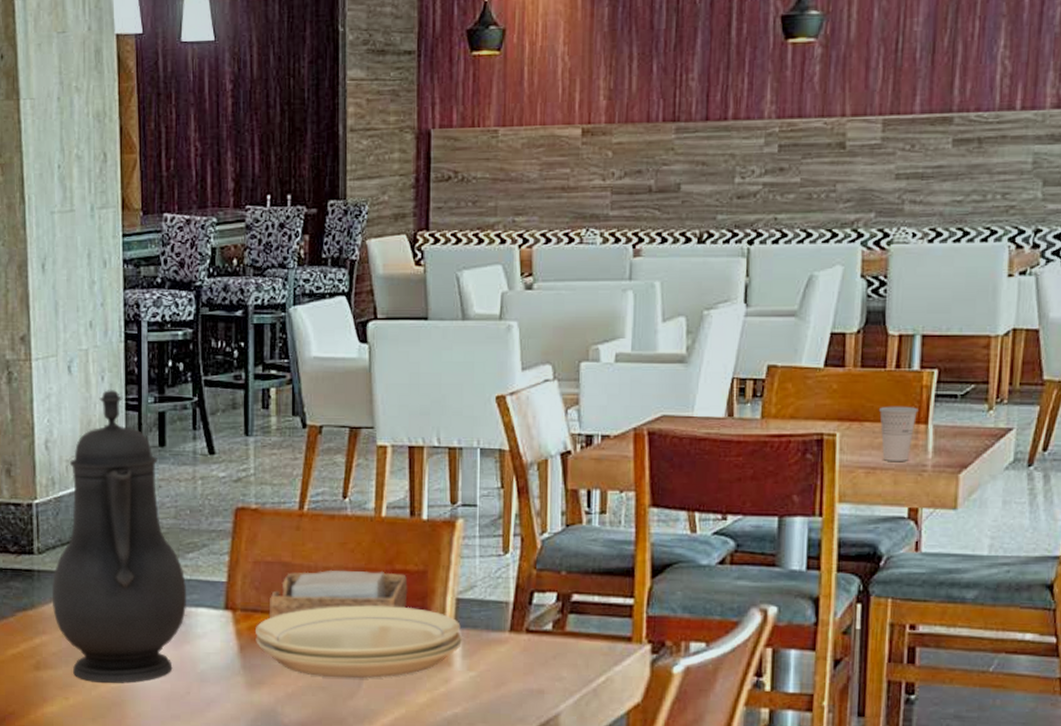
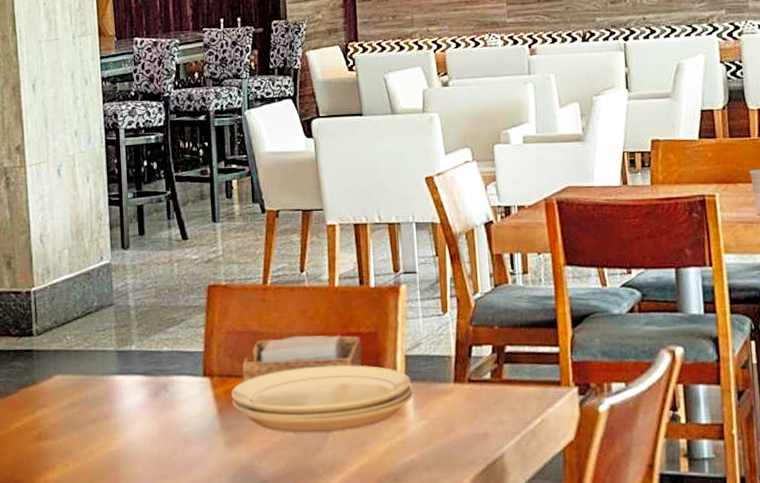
coffeepot: present [51,389,187,683] -> none [49,187,170,449]

